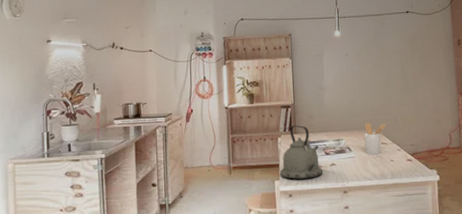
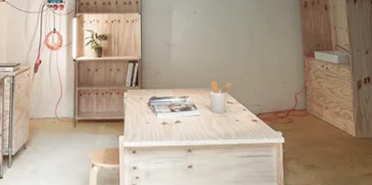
kettle: present [280,125,322,180] -> none [125,81,167,135]

